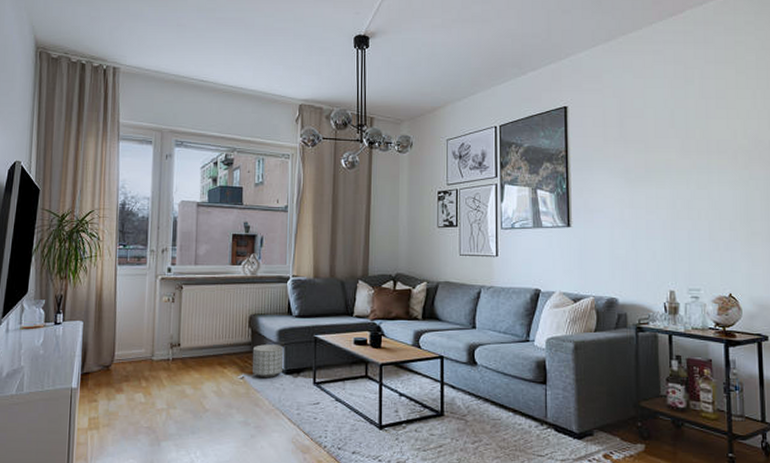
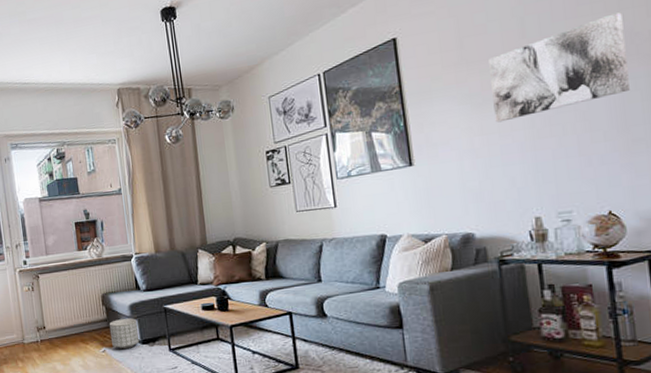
wall art: none [643,121,752,199] -> present [489,12,630,123]

